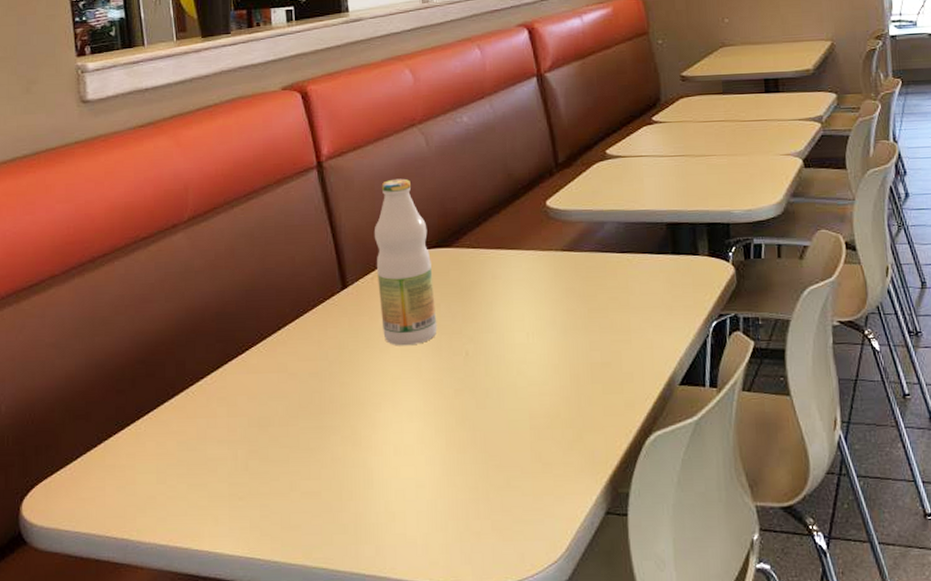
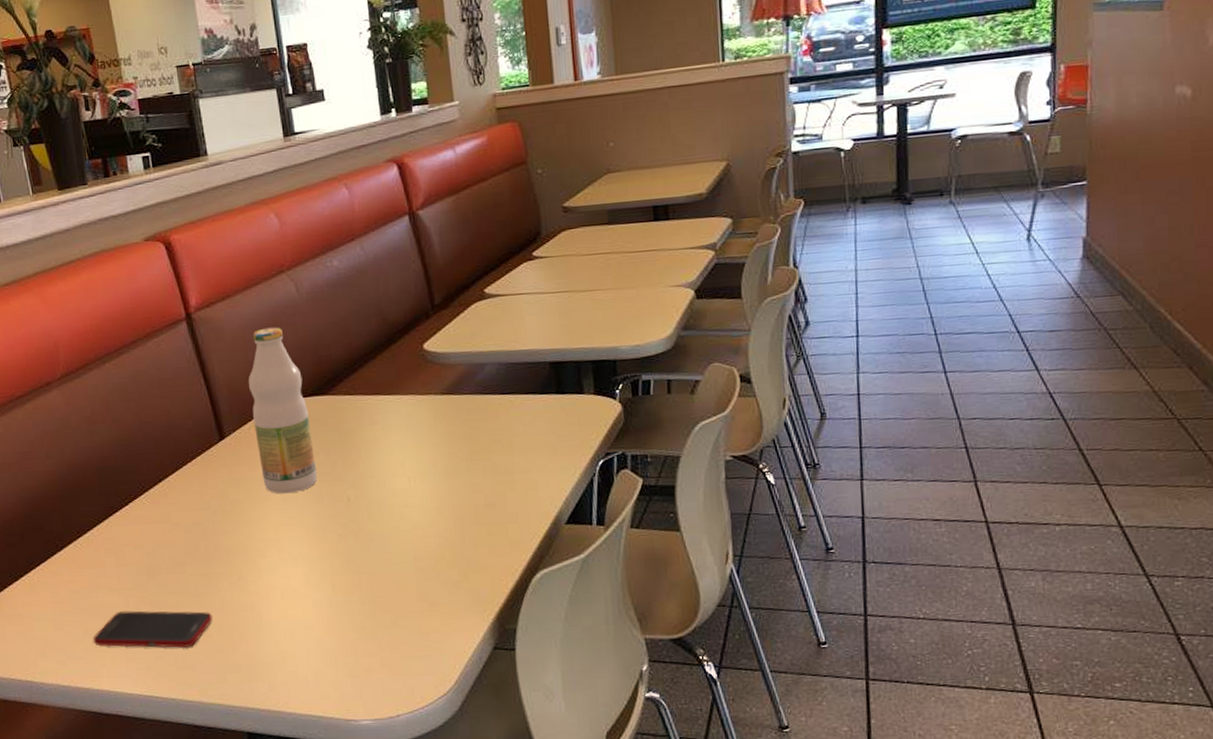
cell phone: none [196,465,322,506] -> present [92,610,213,648]

